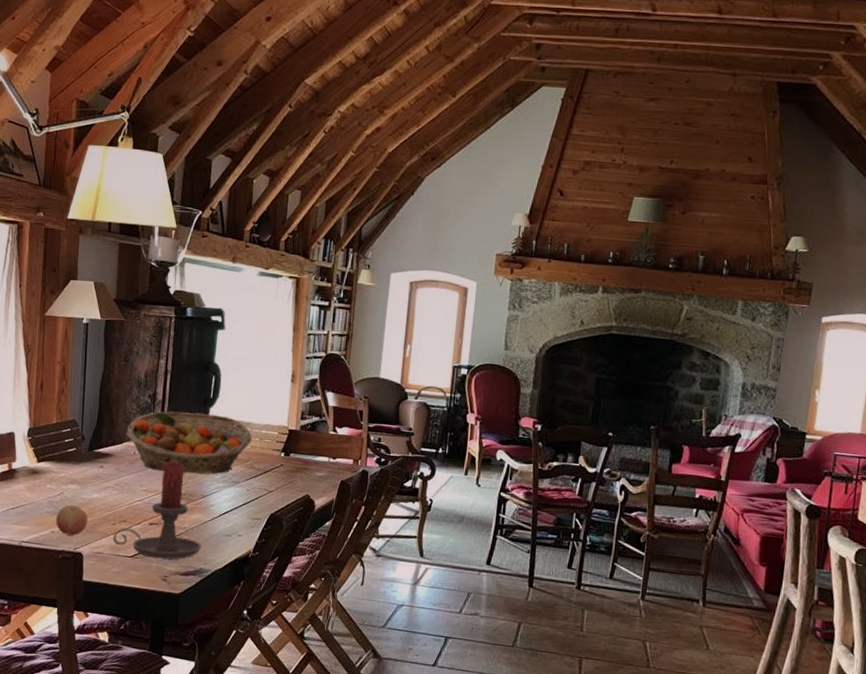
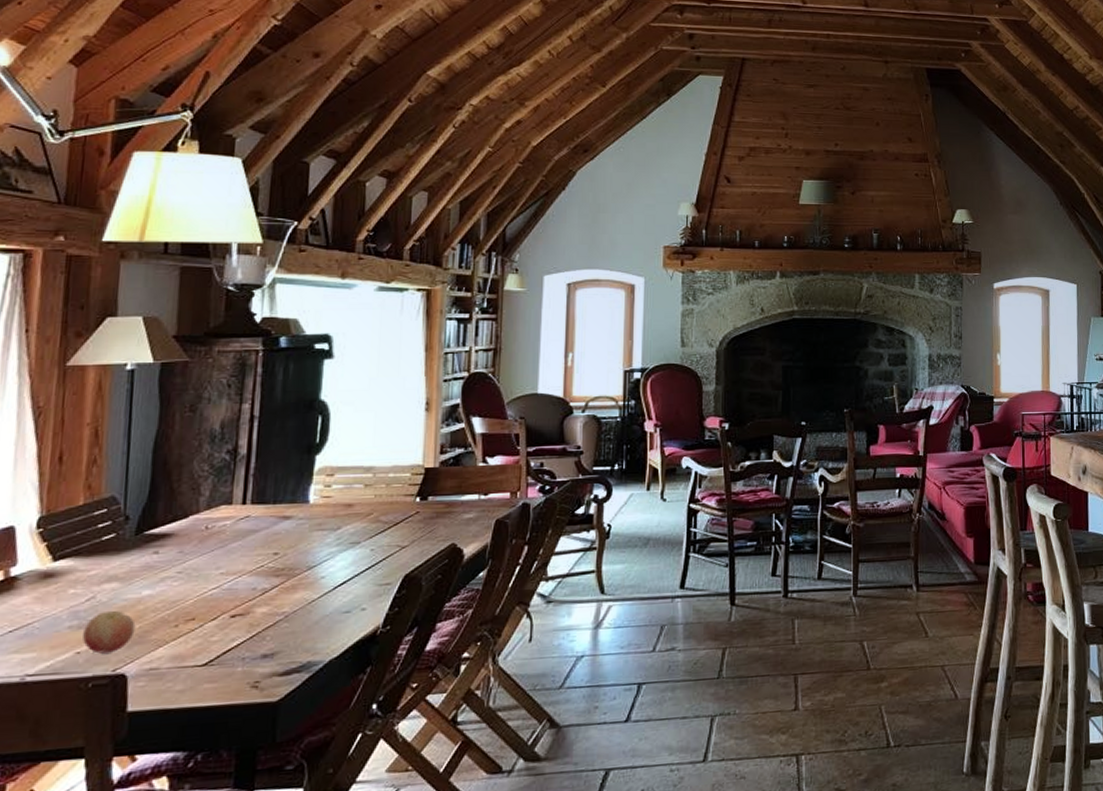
candle holder: present [112,460,201,559] -> none [174,529,308,661]
fruit basket: present [126,411,252,475] -> none [194,462,375,545]

